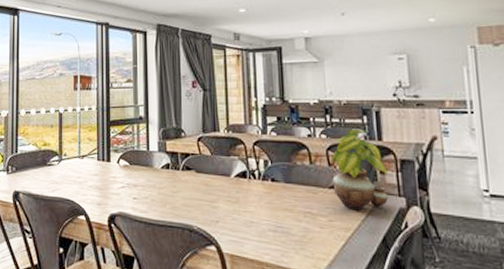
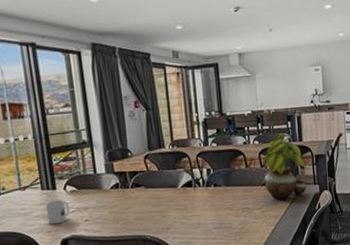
mug: none [99,173,120,198] -> present [45,199,70,225]

